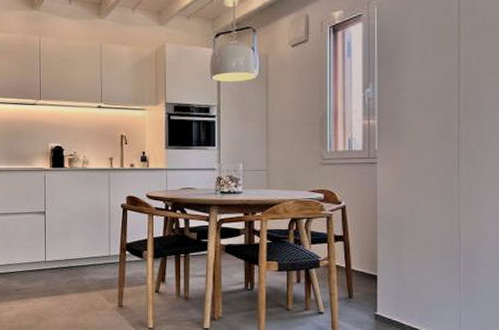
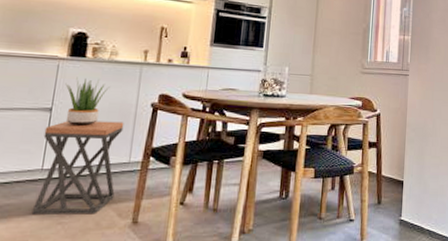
stool: none [43,221,102,298] -> present [31,121,124,215]
potted plant: none [52,185,86,225] -> present [65,77,110,126]

